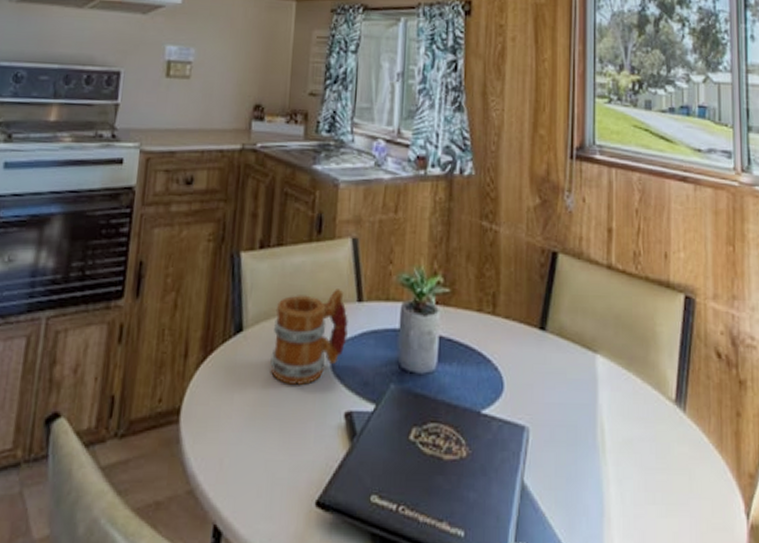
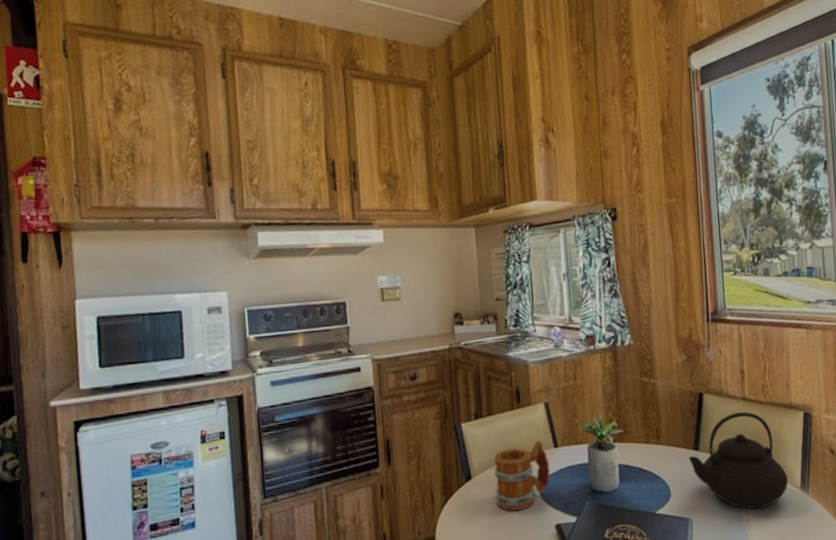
teapot: none [531,284,660,424] -> present [688,411,789,509]

